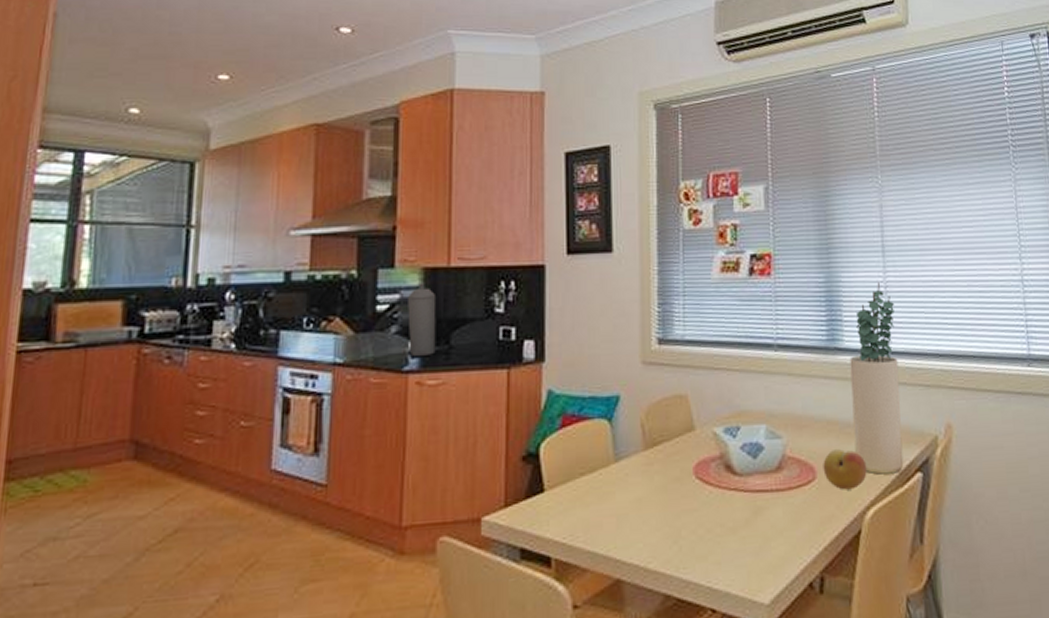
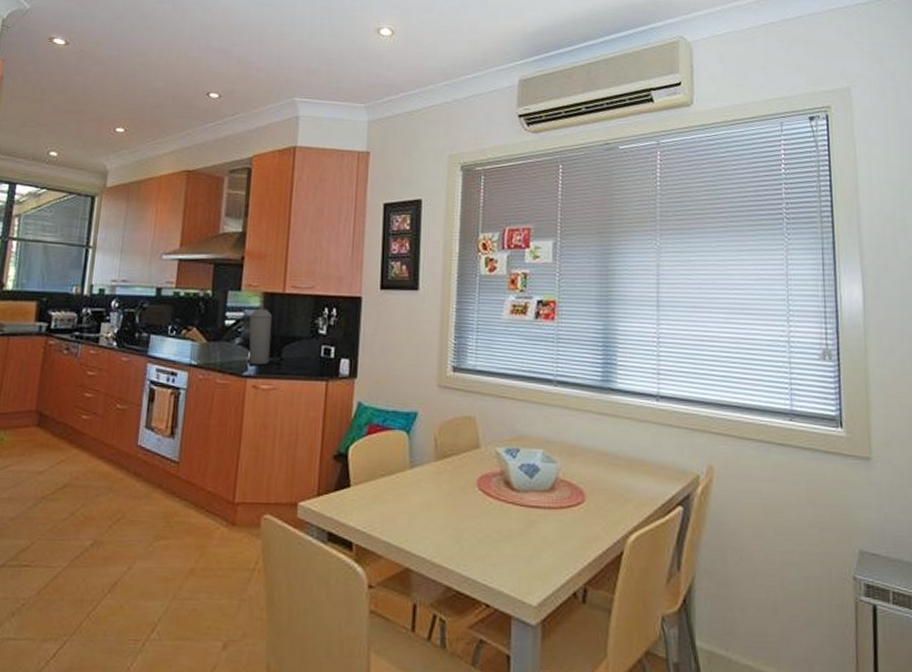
fruit: present [823,449,867,490] -> none [592,478,632,515]
vase: present [849,281,904,475] -> none [621,332,667,505]

